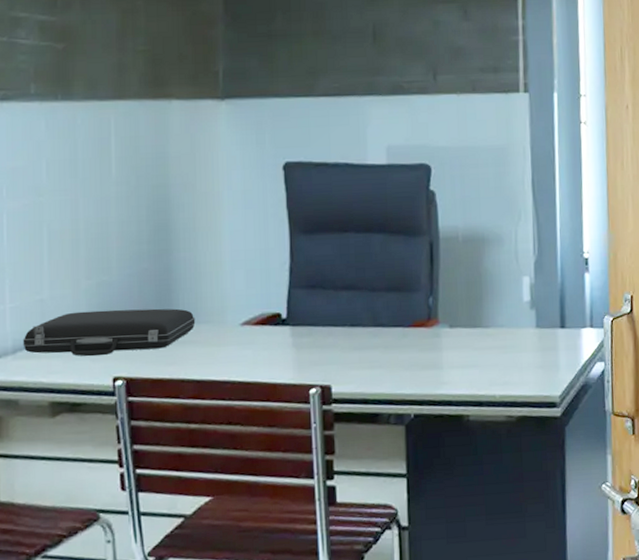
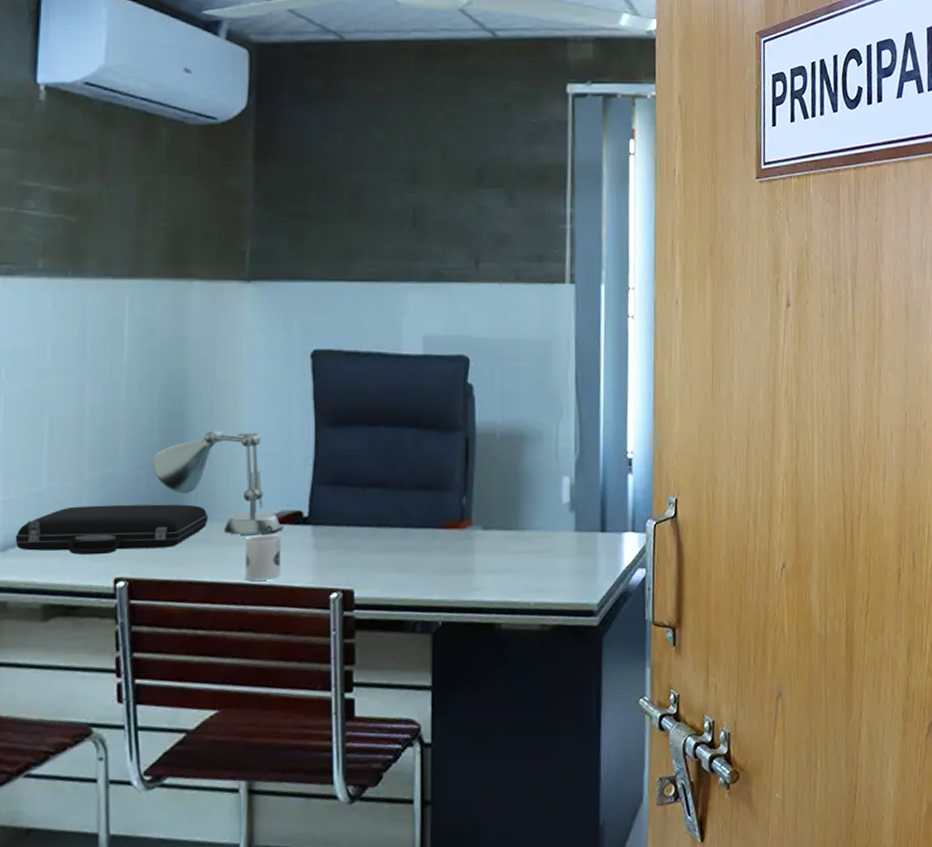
desk lamp: none [143,239,265,336] -> present [153,430,284,535]
mug: none [229,335,263,379] -> present [245,534,281,582]

